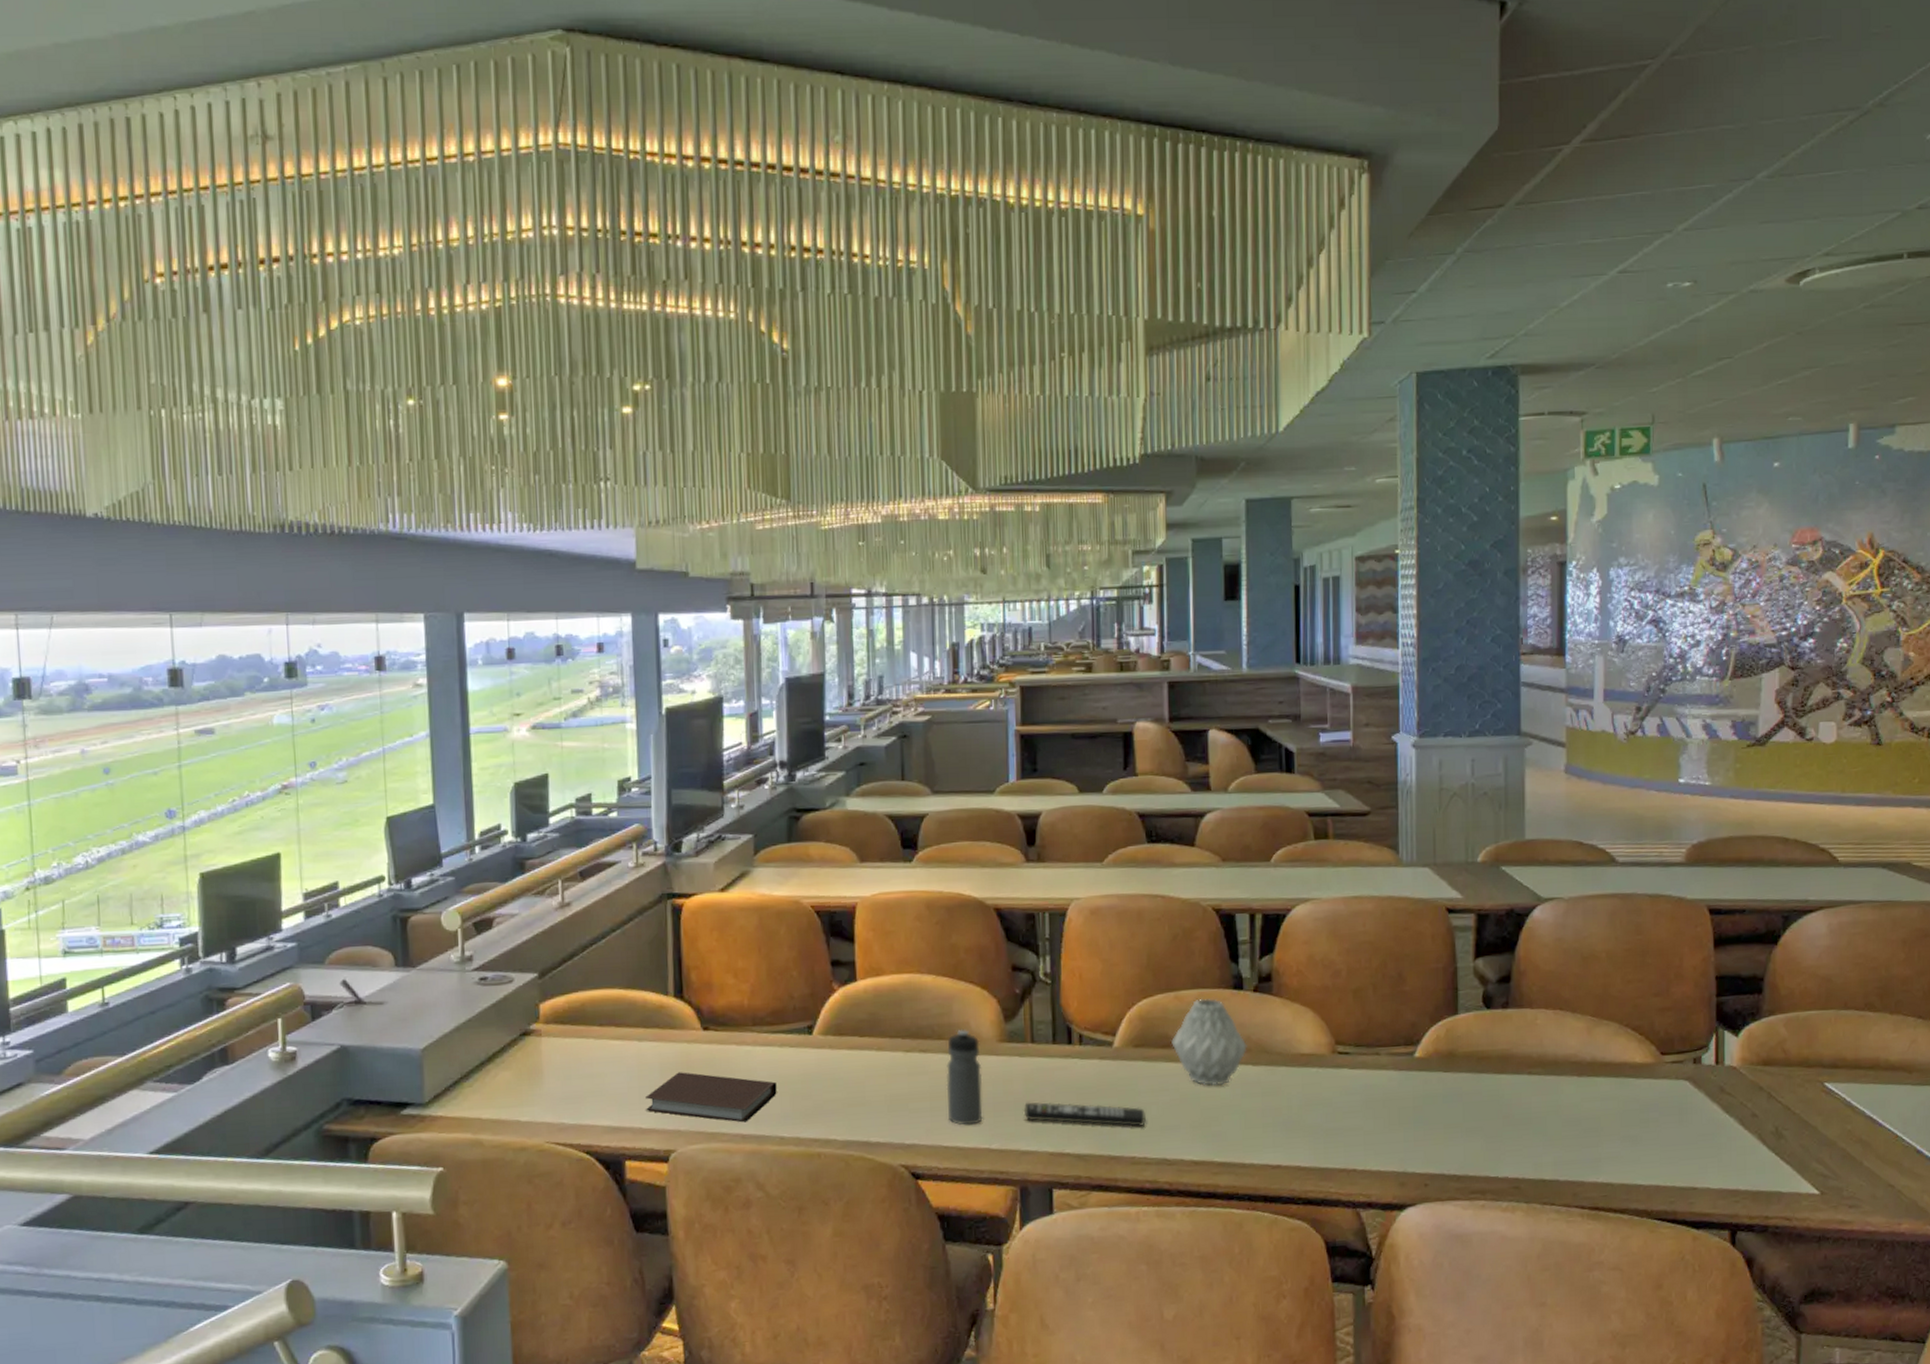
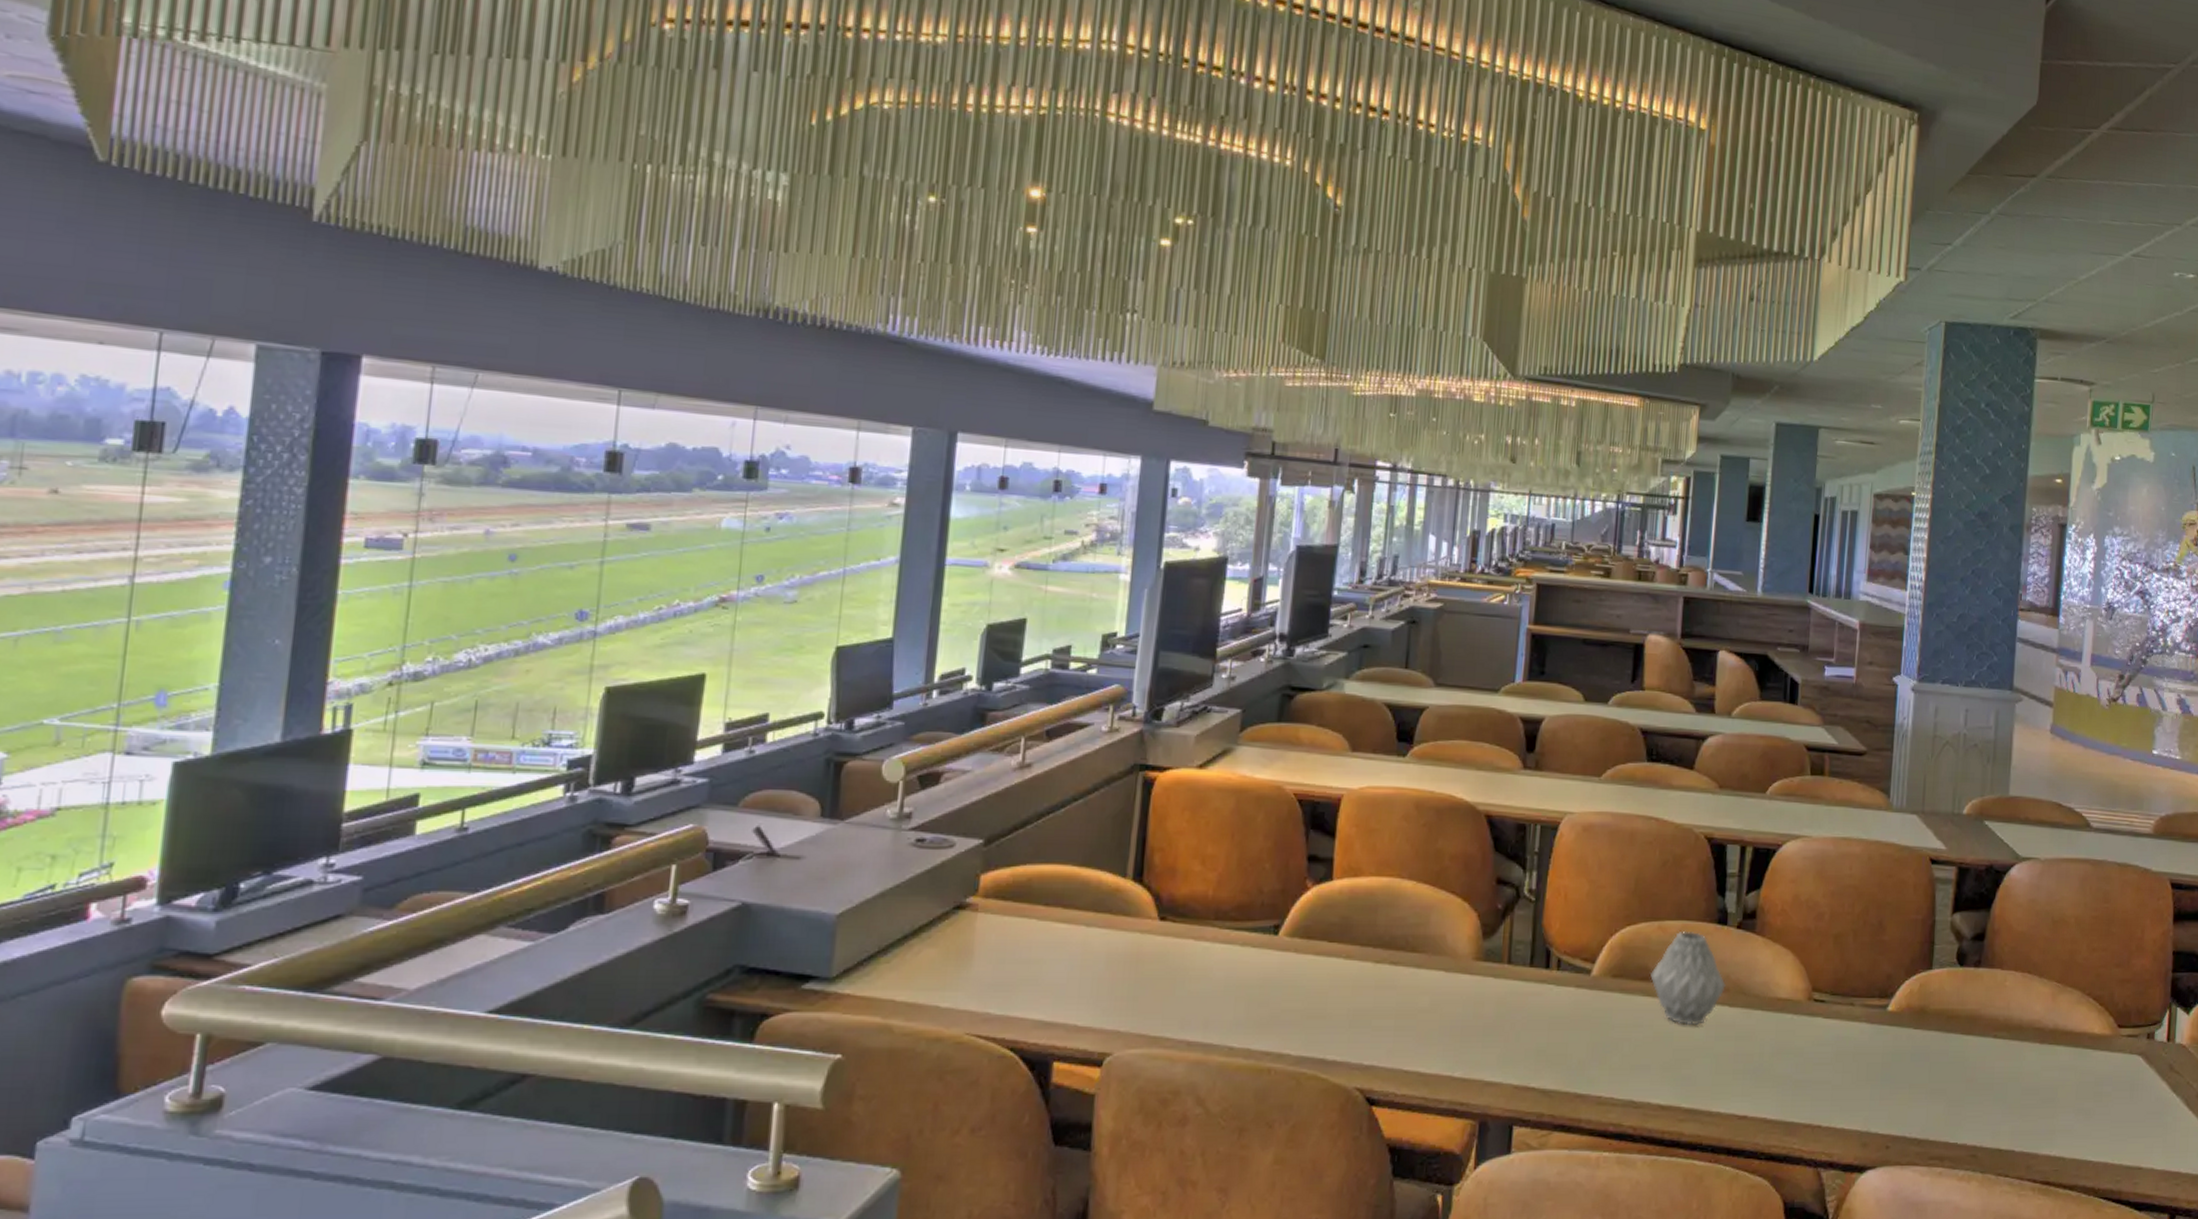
notebook: present [645,1072,777,1123] -> none [1083,965,1233,1028]
water bottle: present [946,1029,983,1126] -> none [1411,942,1455,1049]
remote control: present [1023,1102,1146,1127] -> none [1492,1028,1617,1063]

